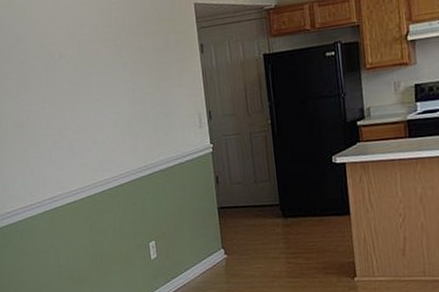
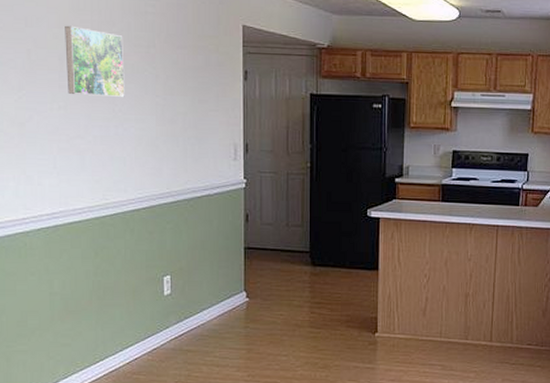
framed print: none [47,34,100,93] -> present [65,25,125,97]

